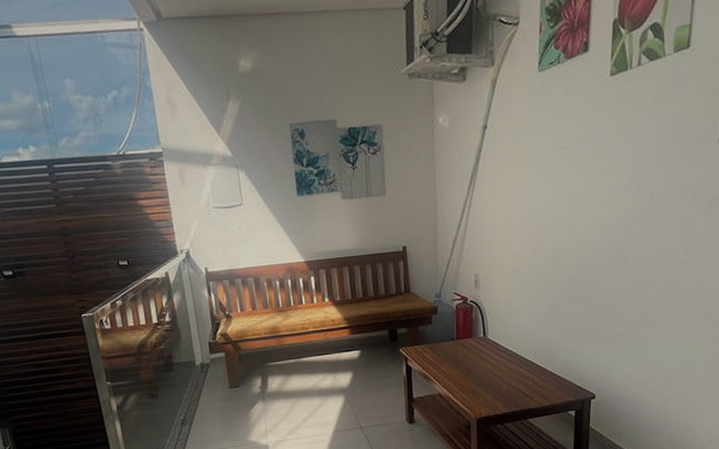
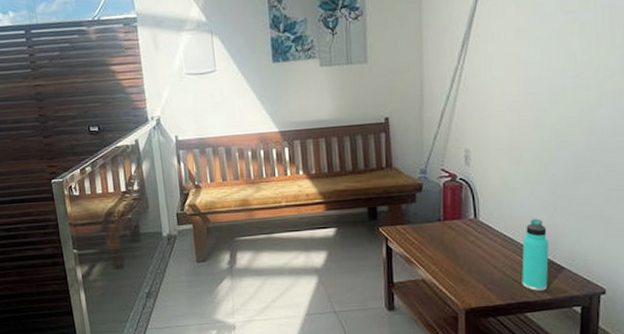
thermos bottle: none [525,335,548,399] -> present [522,219,549,291]

